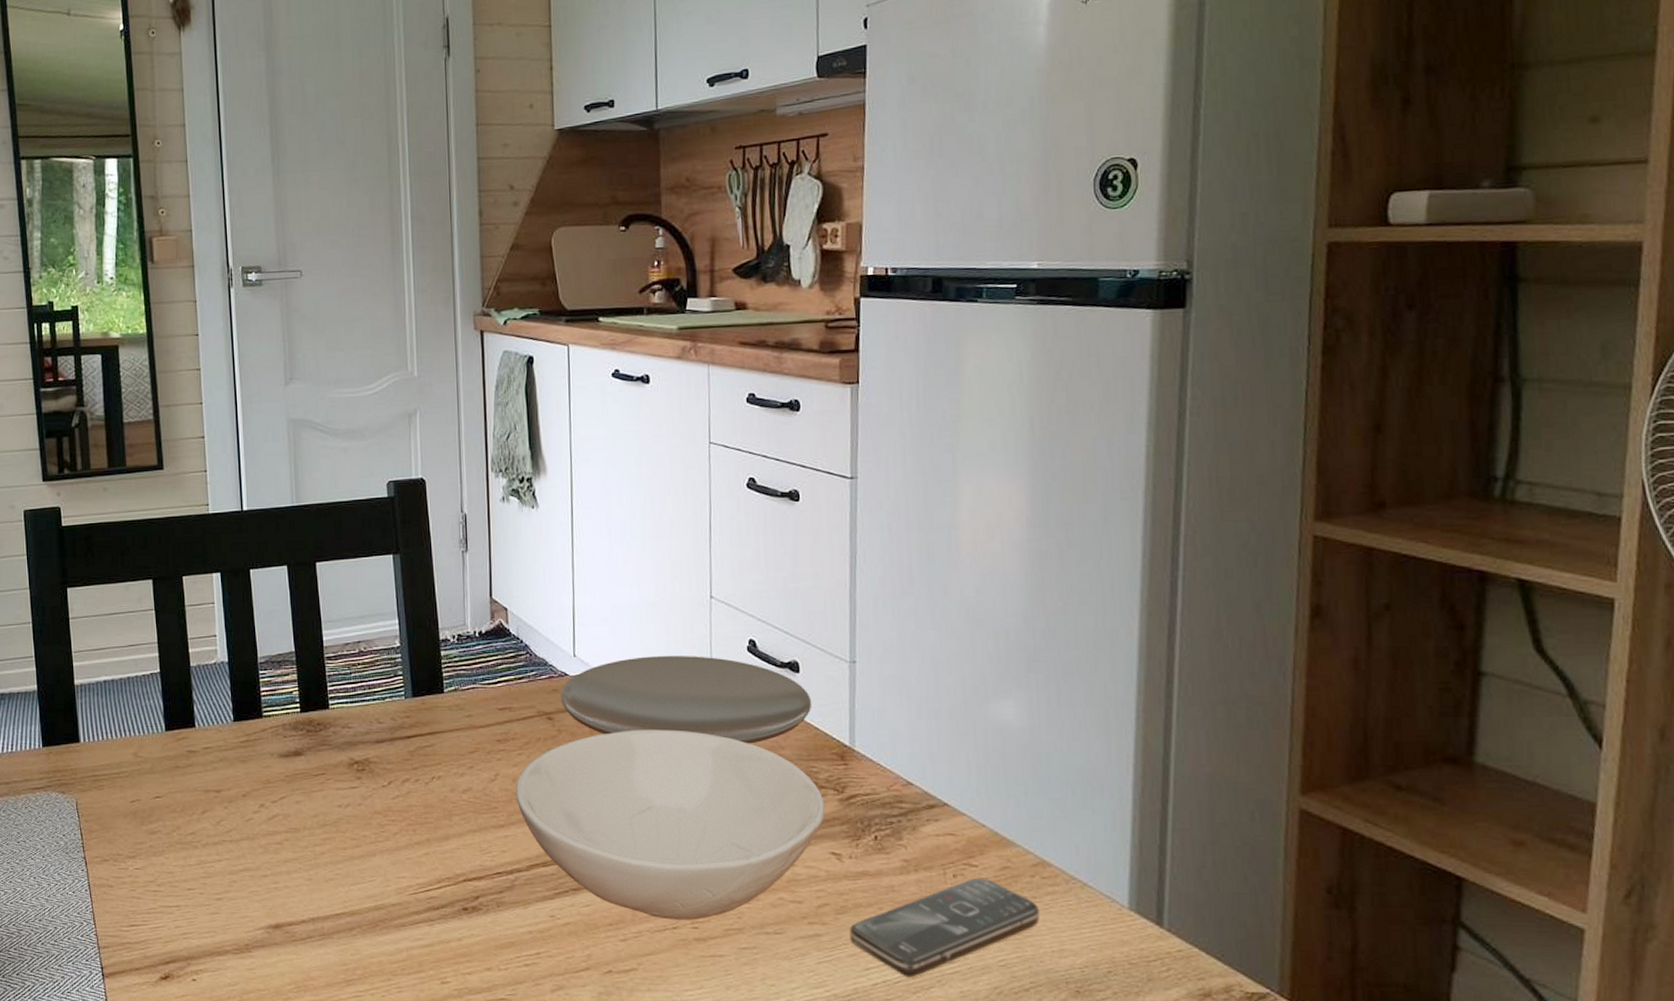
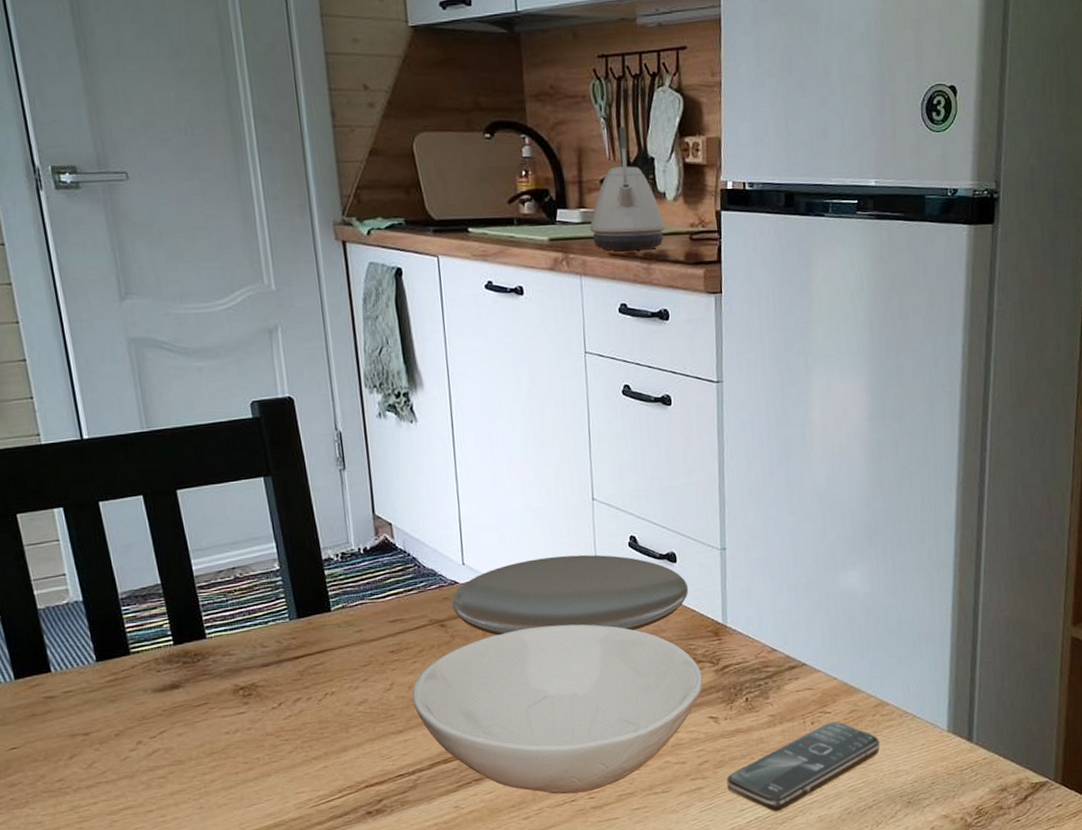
kettle: none [720,215,800,340] -> present [590,126,666,252]

